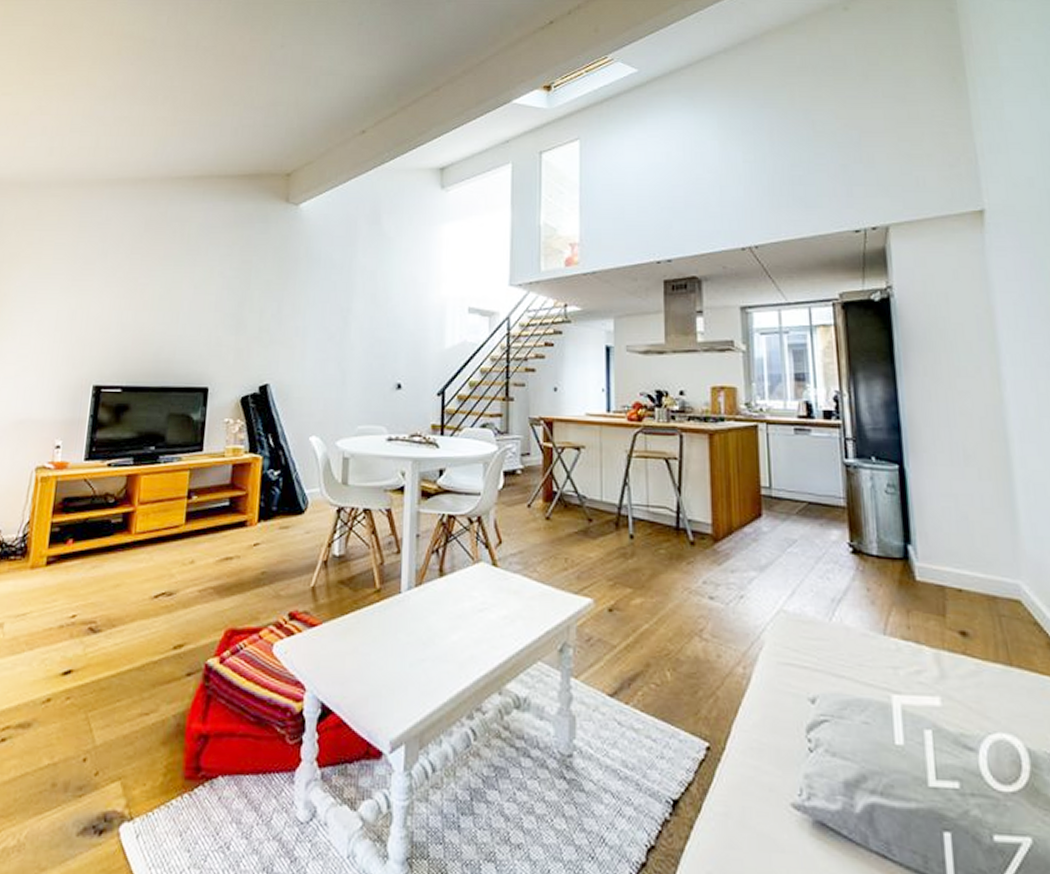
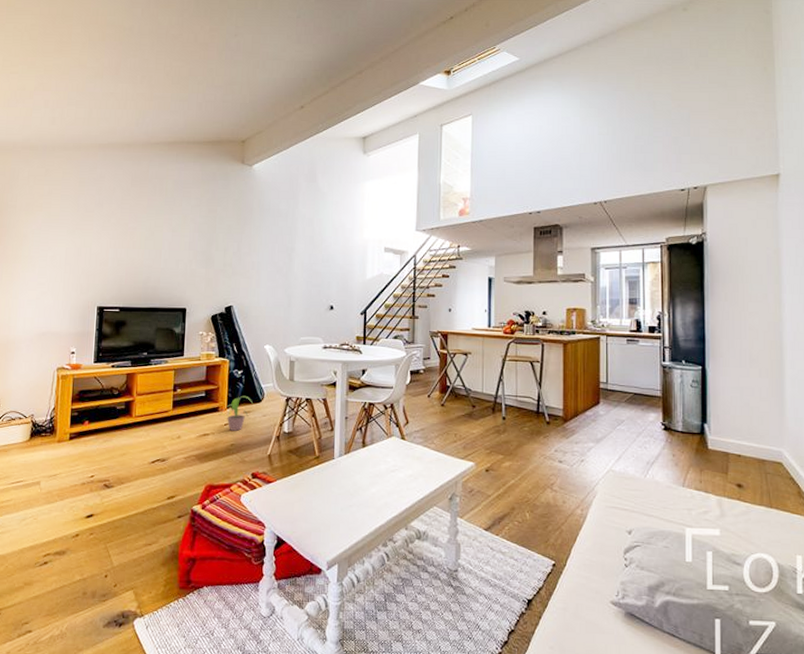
potted plant: none [247,504,292,553] -> present [219,395,253,431]

